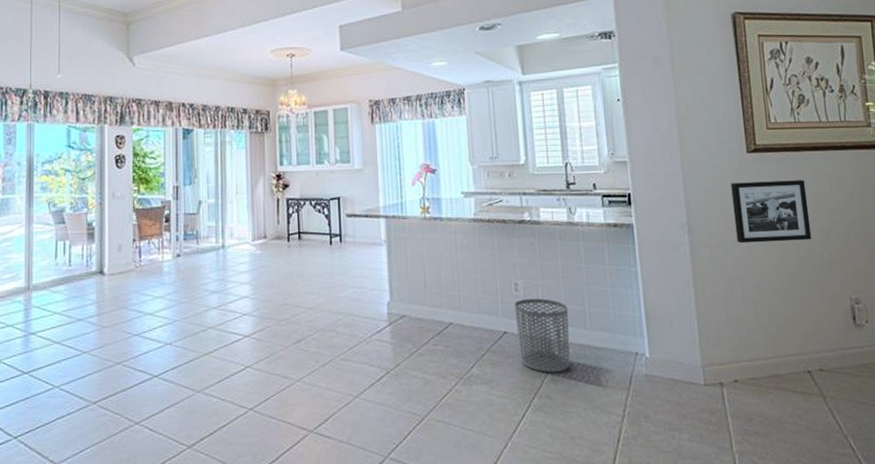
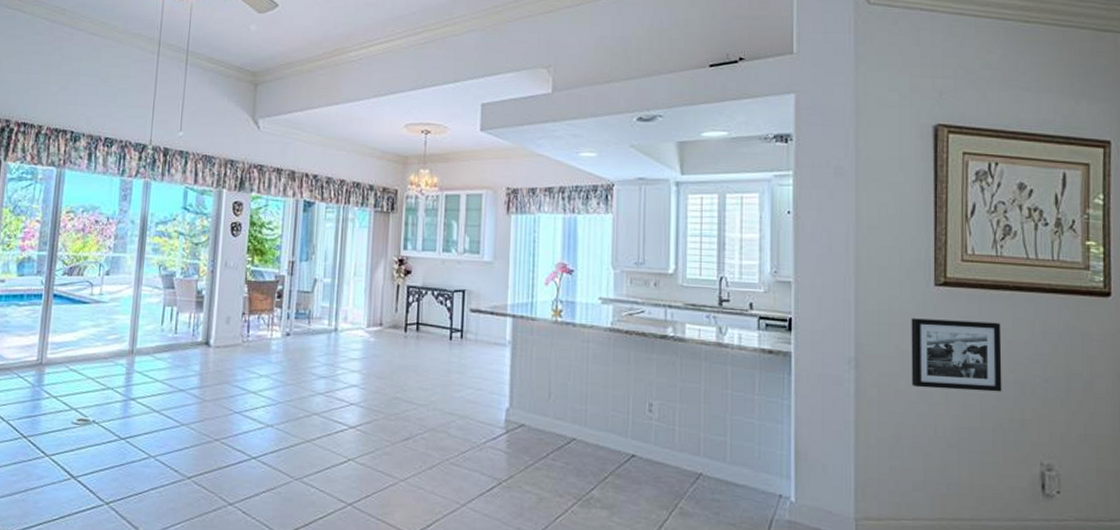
waste bin: present [514,298,570,373] -> none [646,421,707,506]

